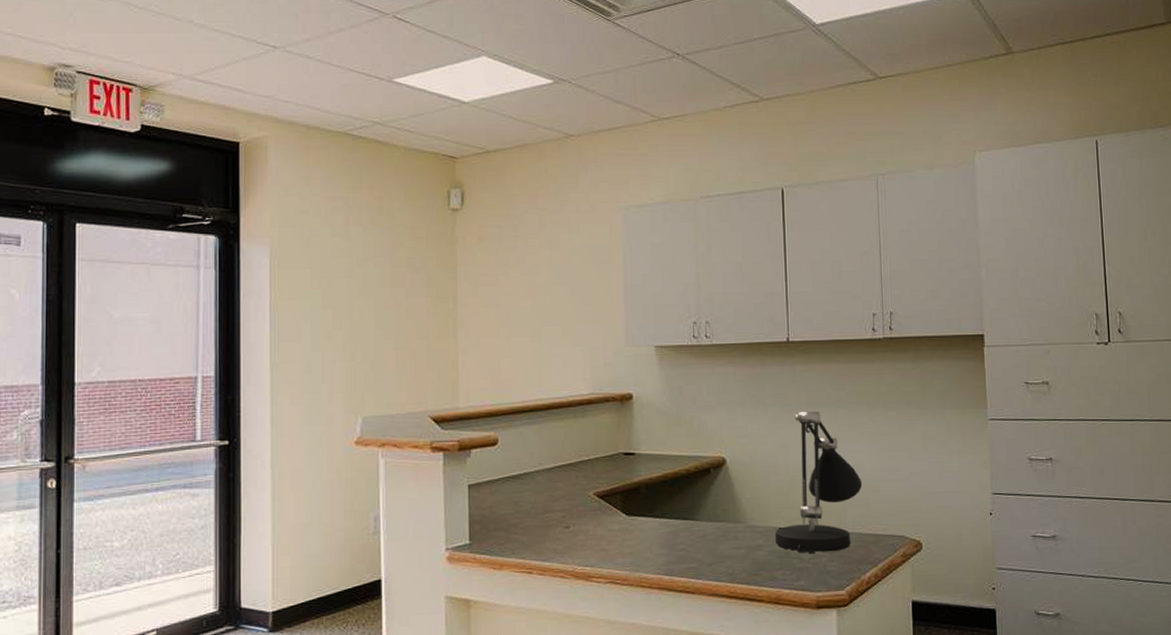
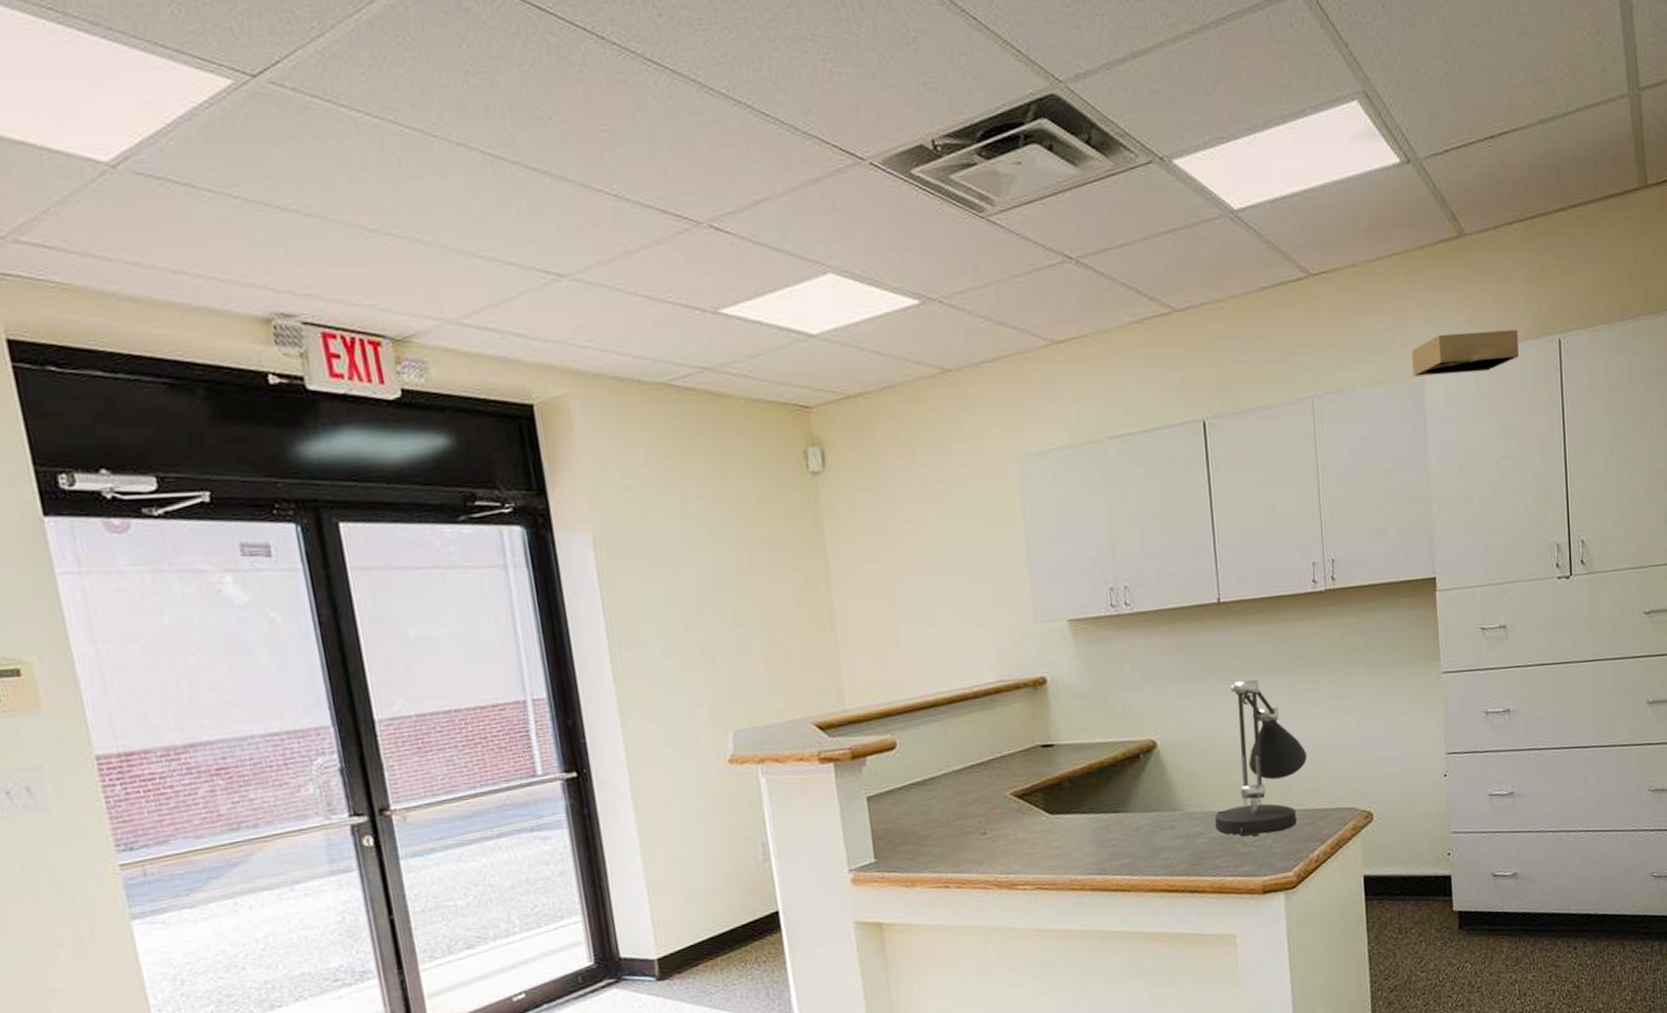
box: none [964,130,1060,164] -> present [1411,329,1519,377]

